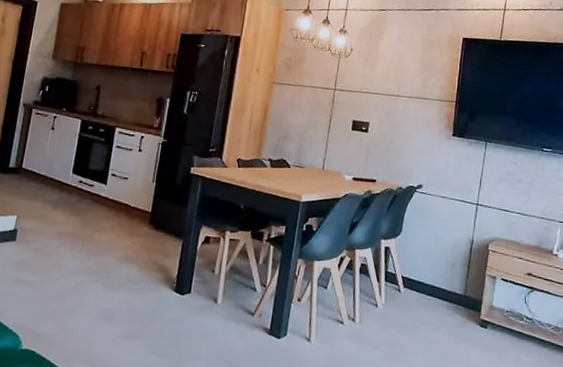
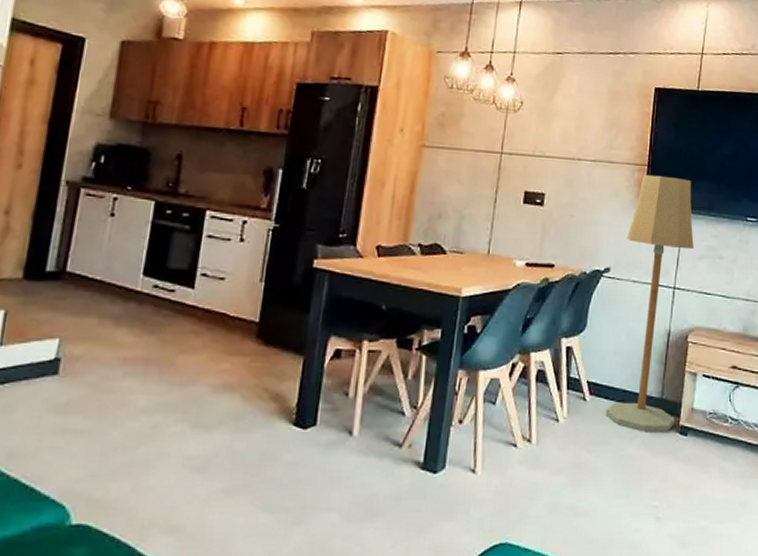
floor lamp: none [416,109,495,324] -> present [605,174,694,432]

